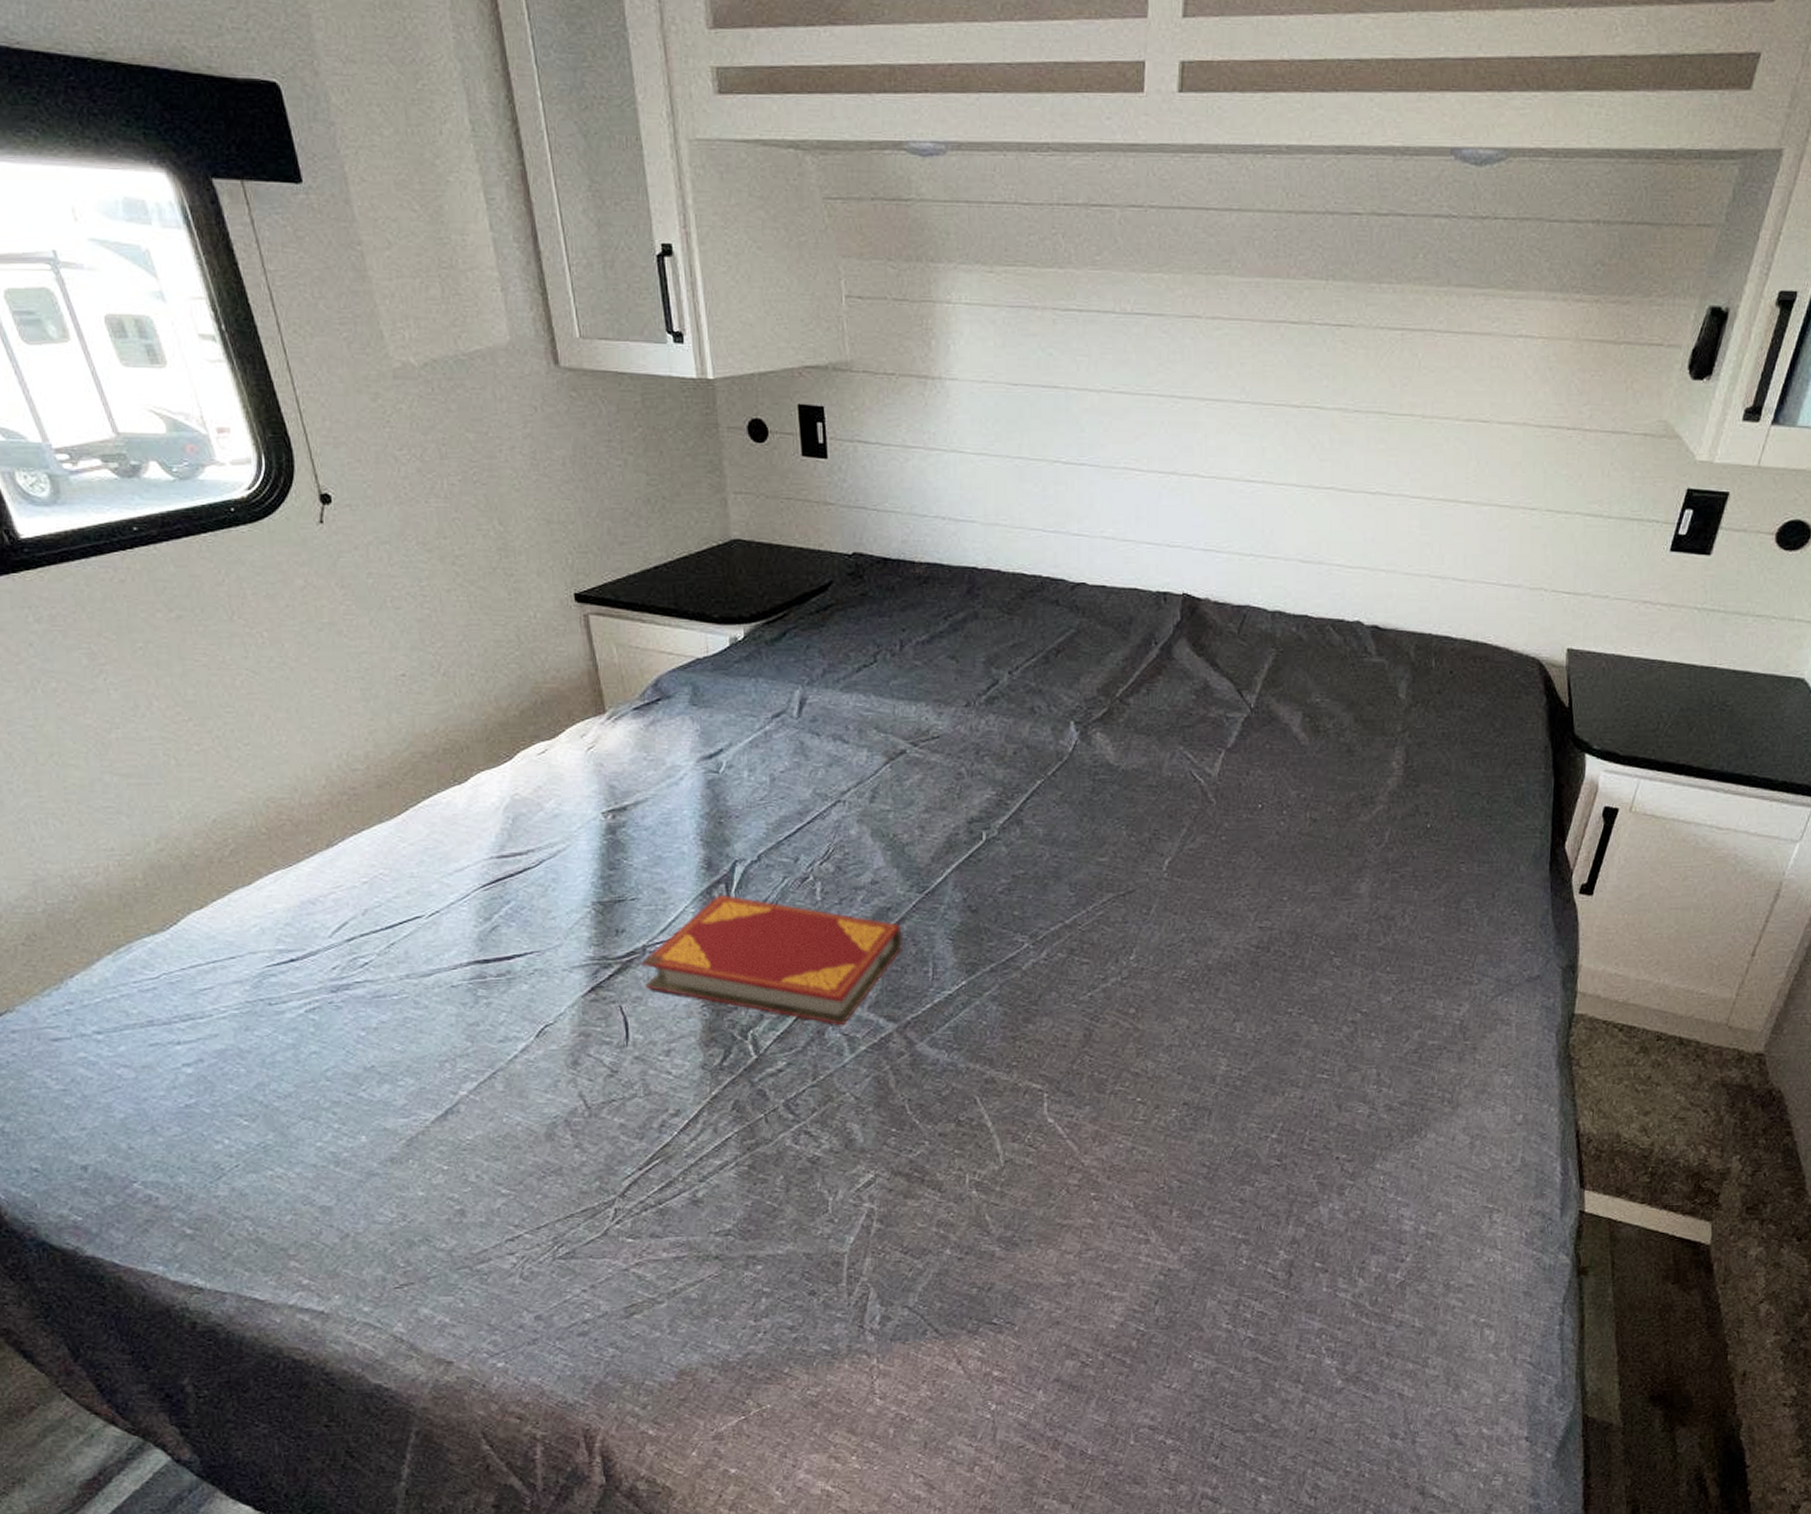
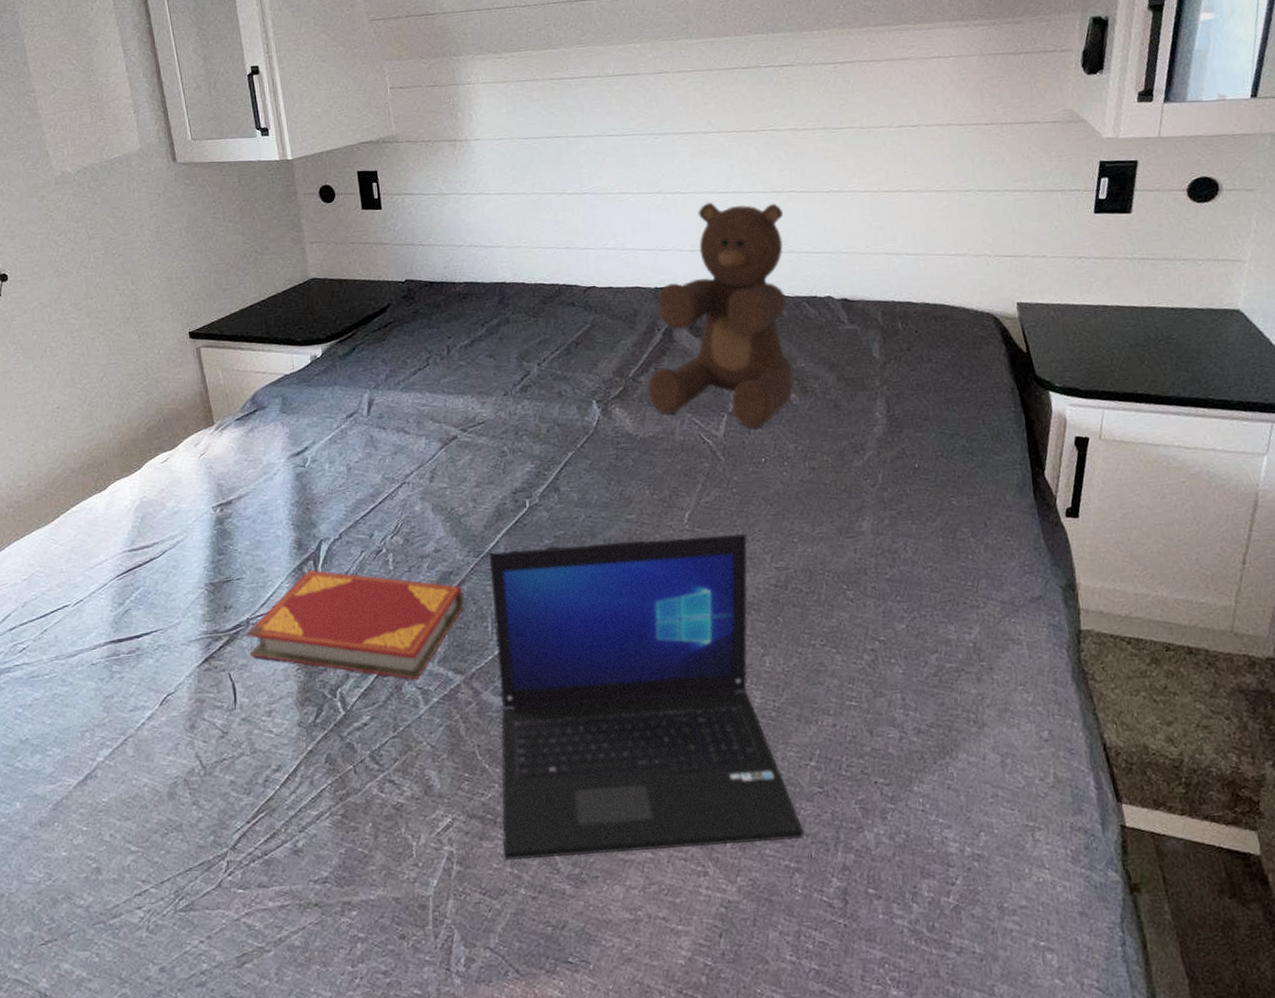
laptop: none [929,887,1256,1220] -> present [489,534,804,860]
teddy bear: none [1137,491,1319,769] -> present [648,201,794,429]

